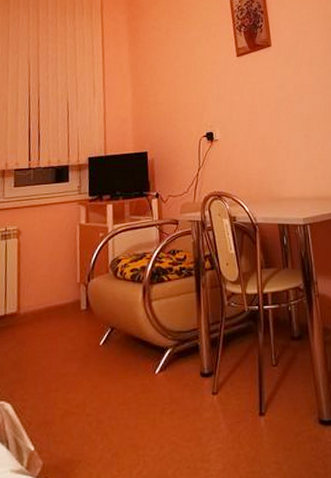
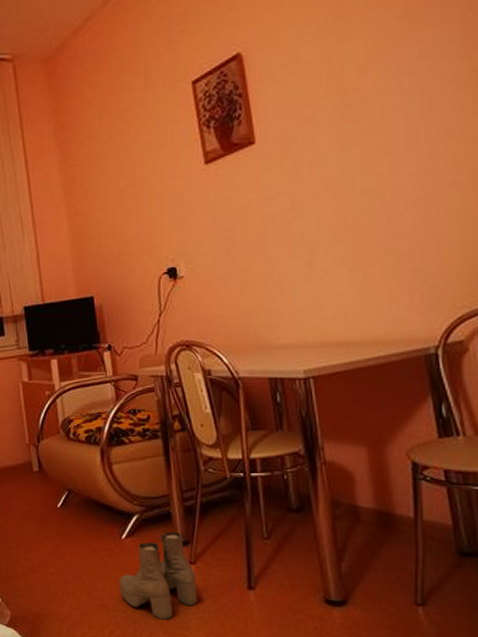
boots: none [150,364,217,454] -> present [120,532,197,620]

